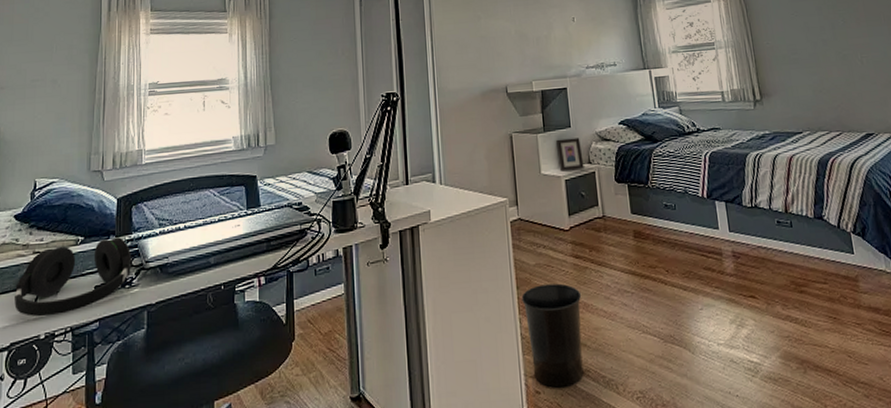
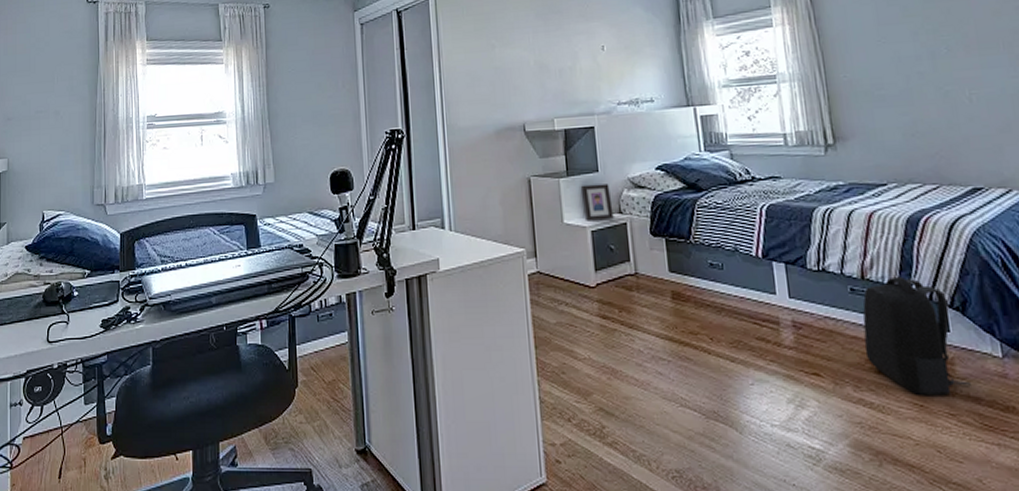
headphones: present [14,237,132,317] -> none [29,272,136,347]
waste bin: present [521,283,584,388] -> none [540,345,611,458]
backpack: none [787,209,871,310] -> present [862,276,971,396]

